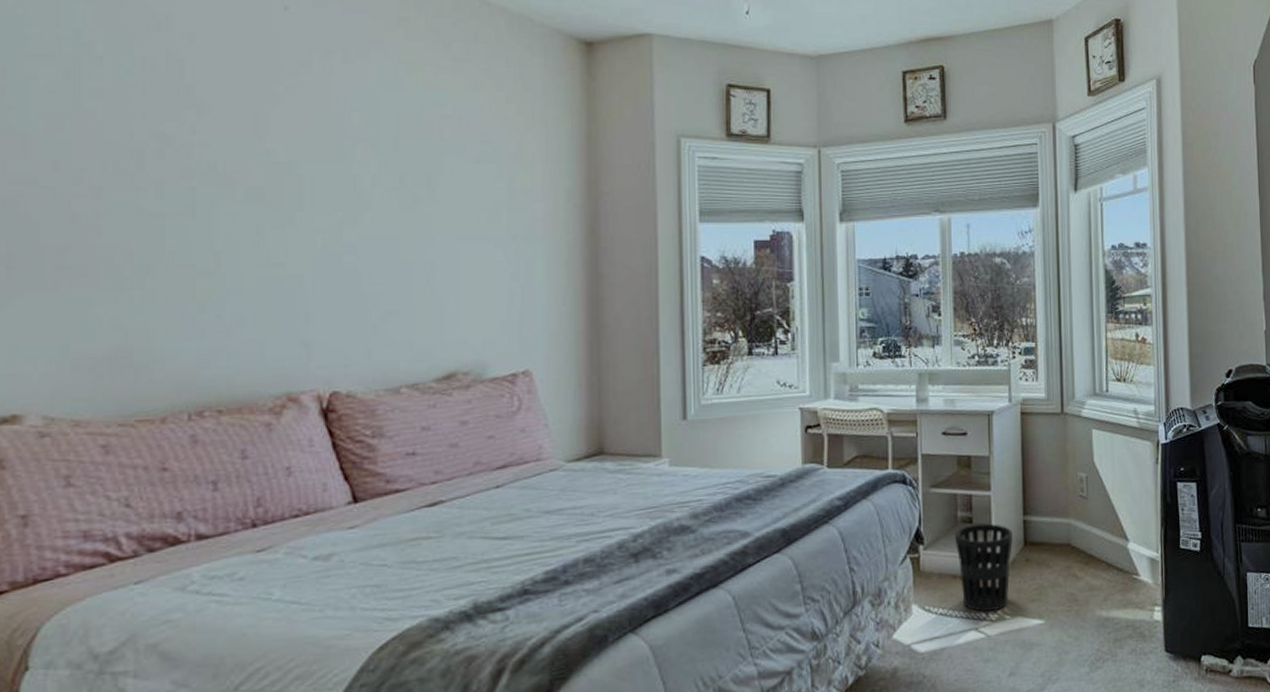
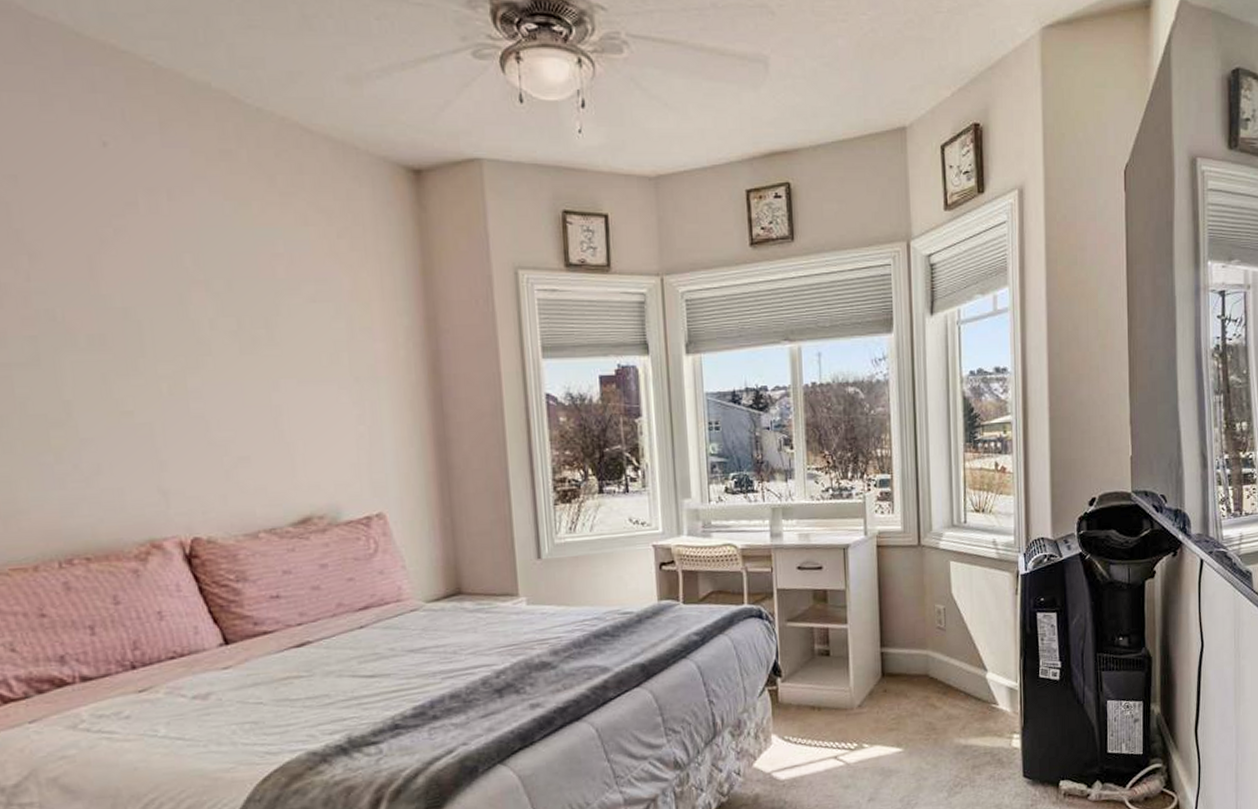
wastebasket: present [955,523,1013,612] -> none [813,655,870,741]

